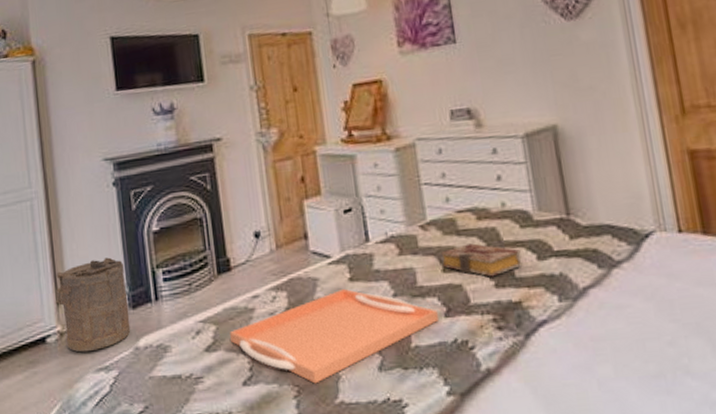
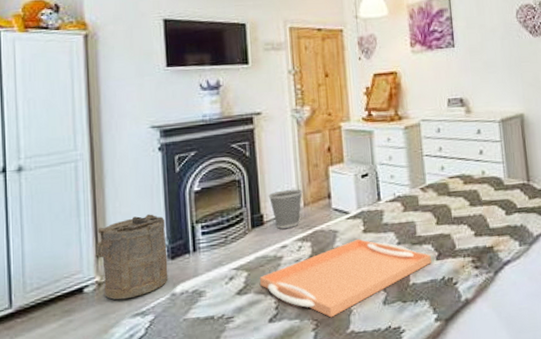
wastebasket: none [234,228,274,275] -> present [268,189,303,229]
book: present [441,243,523,277] -> none [436,202,495,228]

